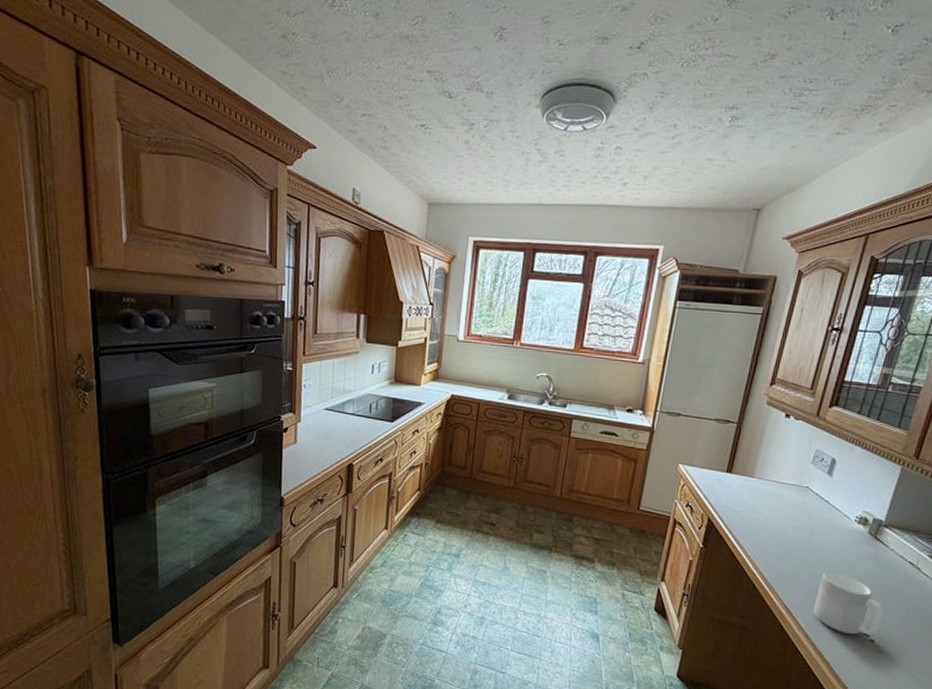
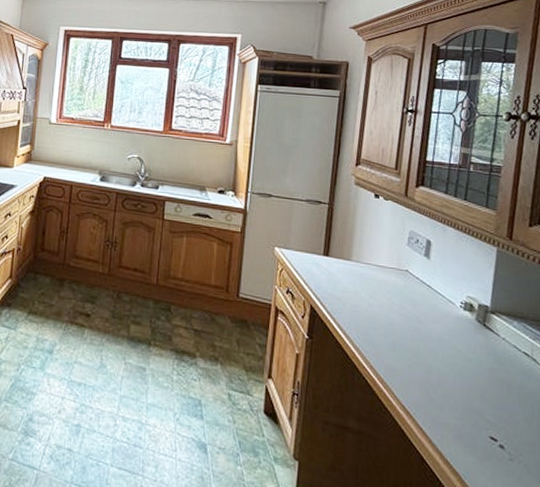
mug: present [813,572,883,635] -> none [432,365,508,440]

